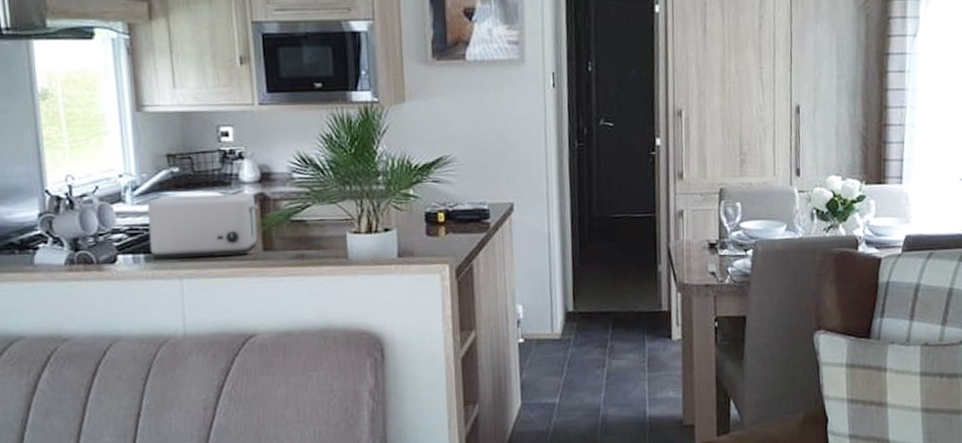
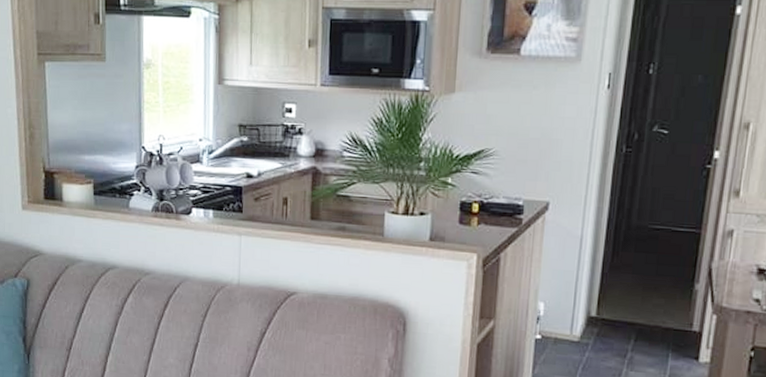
toaster: present [147,193,259,260] -> none [218,162,311,221]

